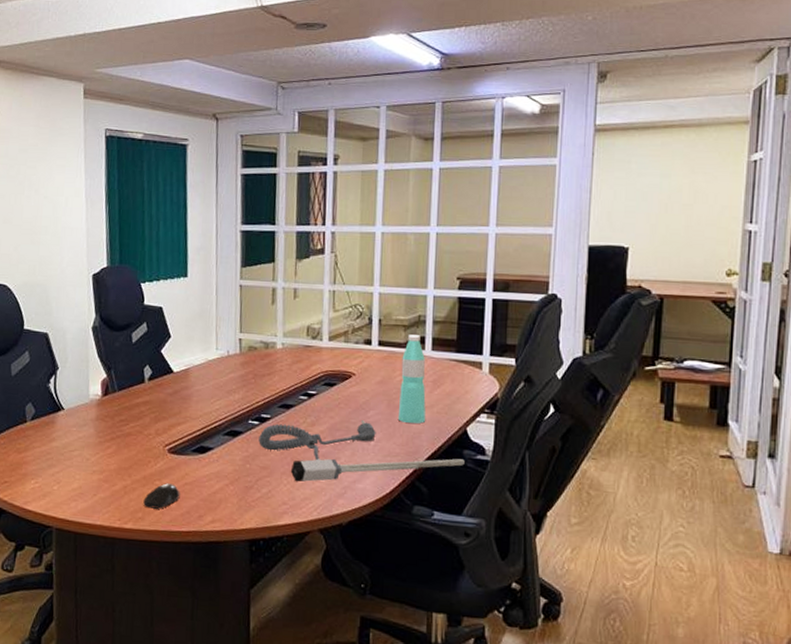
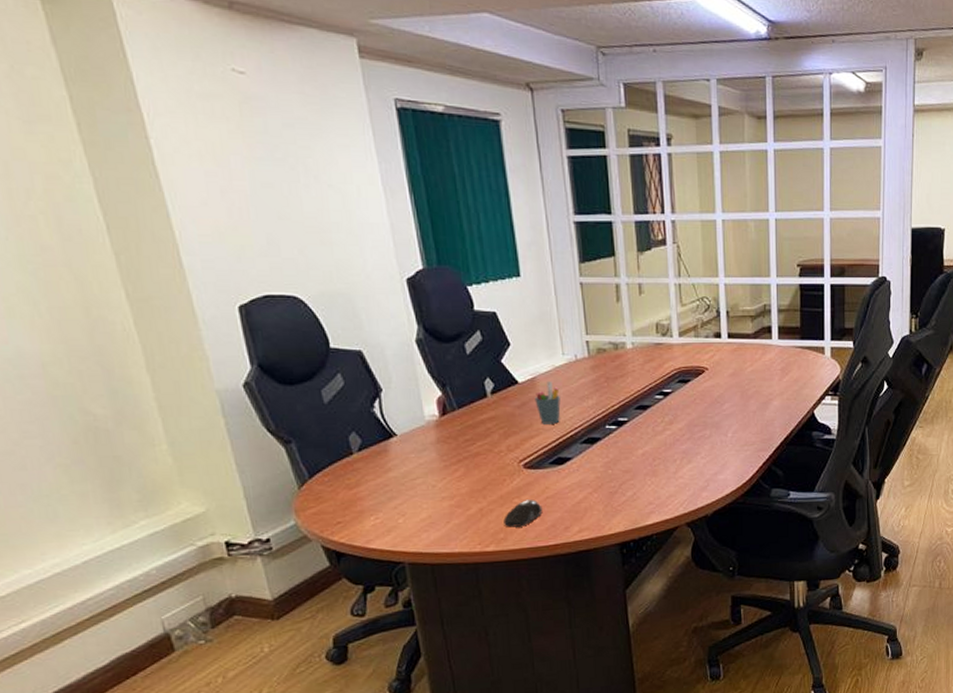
pen holder: none [186,373,210,414] -> present [534,381,561,424]
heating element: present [258,420,465,482] -> none [618,414,814,481]
water bottle: present [397,334,426,424] -> none [751,325,778,412]

